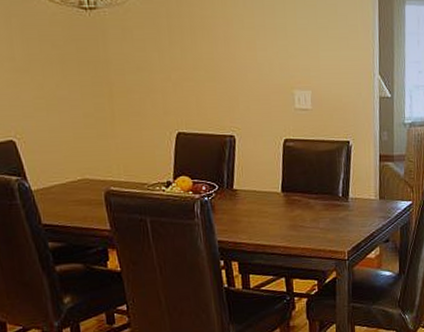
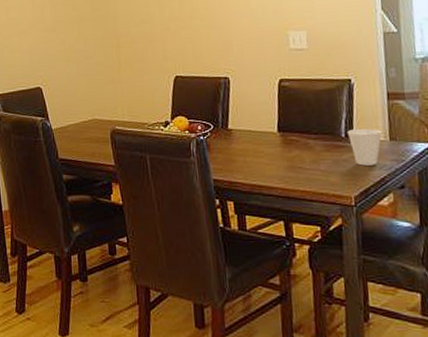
cup: none [344,188,374,223] -> present [347,128,383,166]

